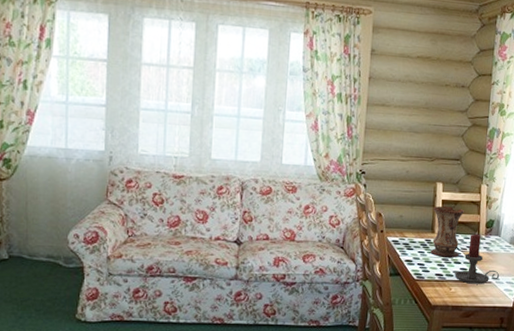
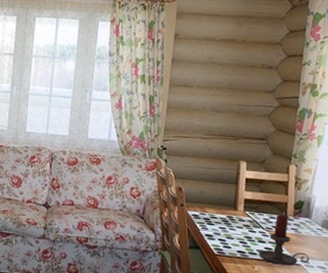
vase: present [430,206,464,258] -> none [232,184,270,237]

